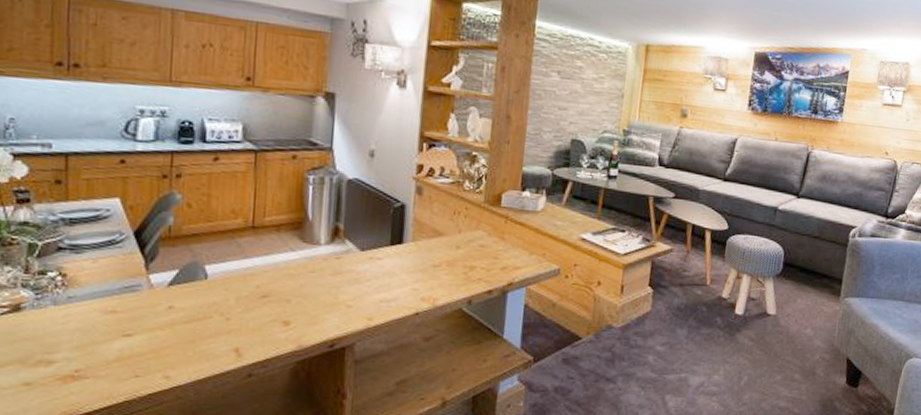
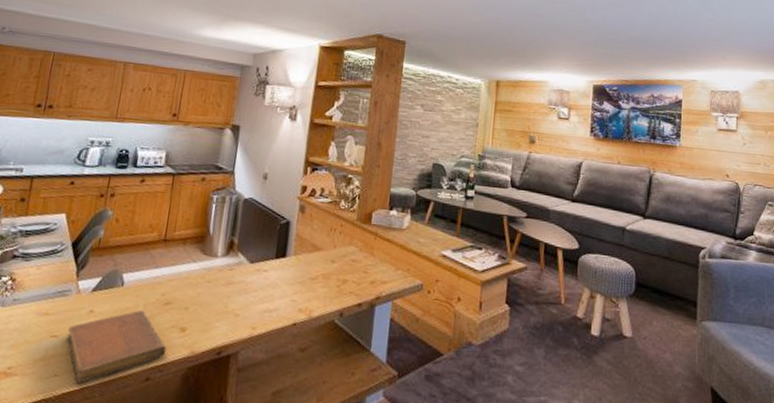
notebook: none [144,305,269,383] -> present [67,310,167,383]

